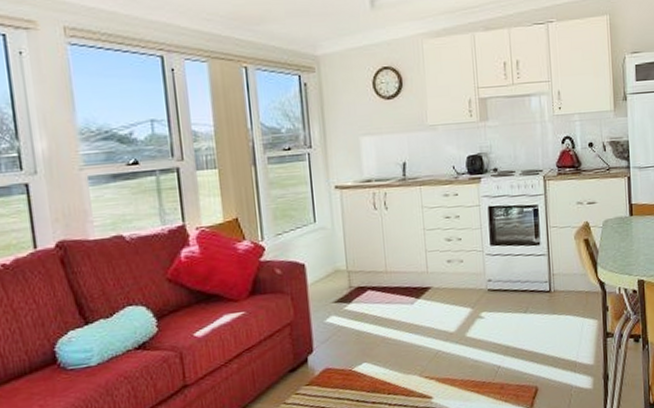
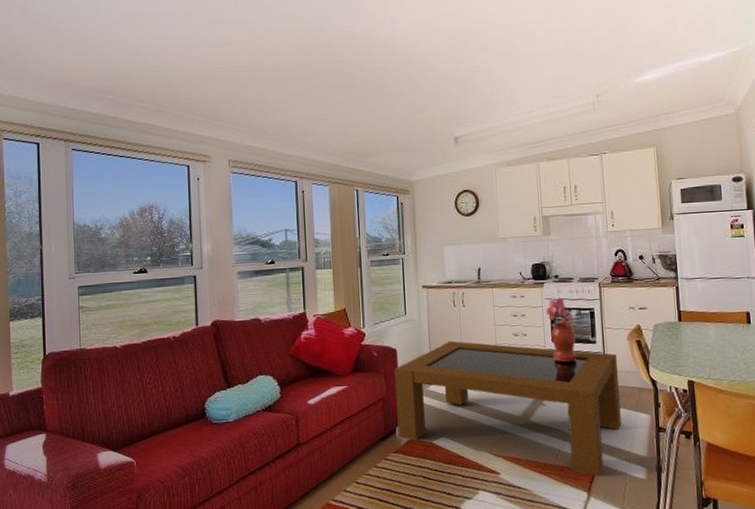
coffee table: none [304,250,567,392] -> present [395,340,621,477]
potted flower: none [483,194,519,268] -> present [546,297,577,362]

